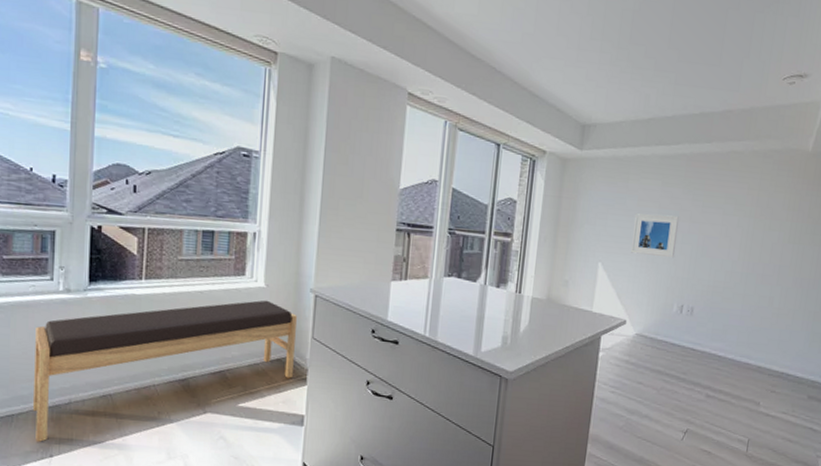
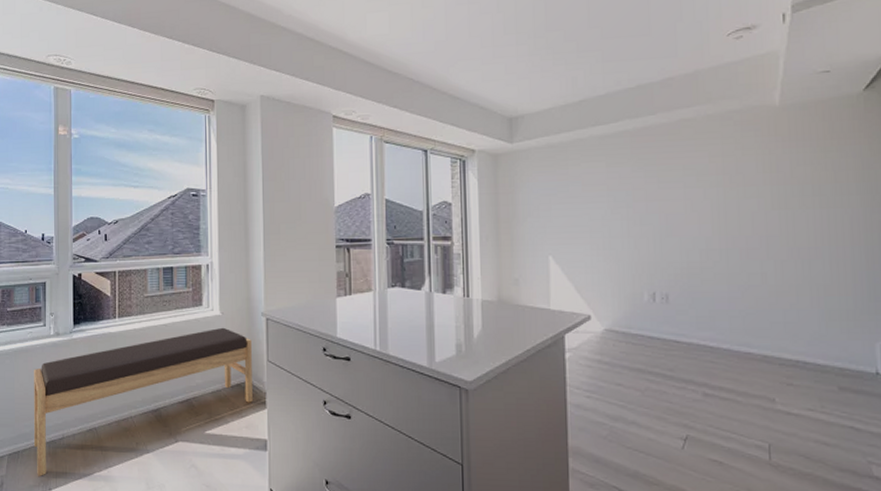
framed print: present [631,213,679,259] -> none [582,196,634,243]

